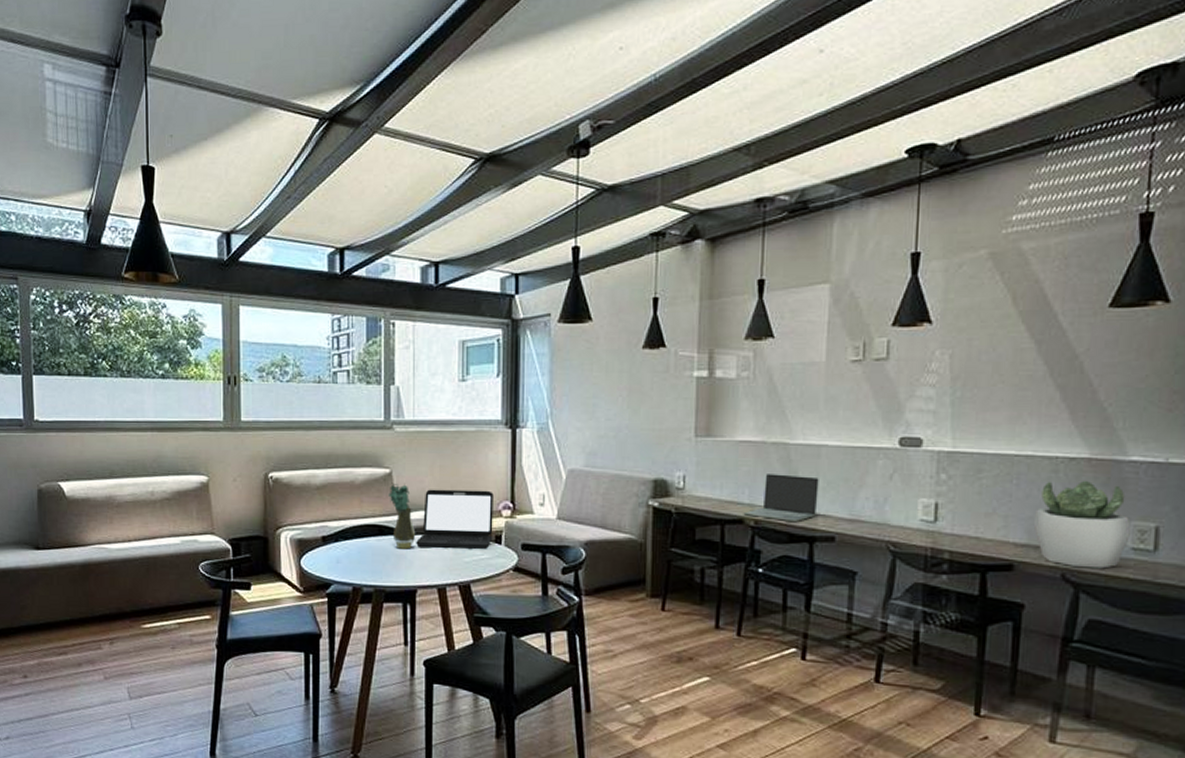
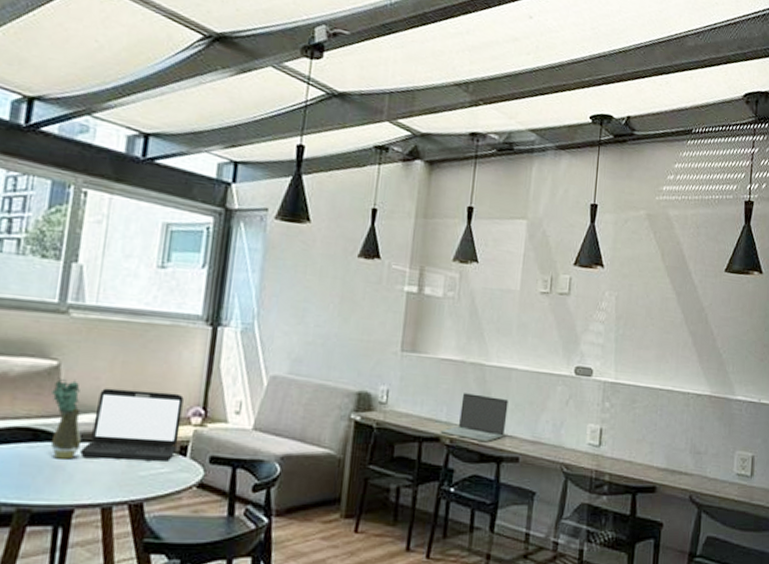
succulent plant: present [1033,481,1131,569] -> none [671,414,736,491]

